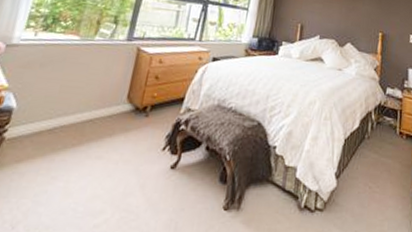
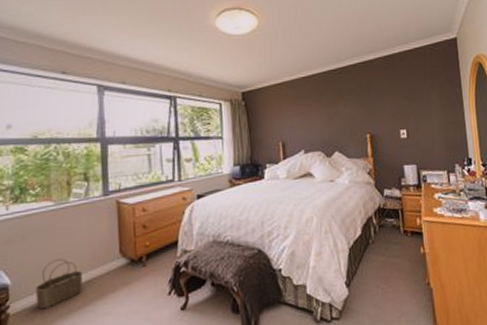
wicker basket: none [33,91,87,140] -> present [35,258,83,310]

